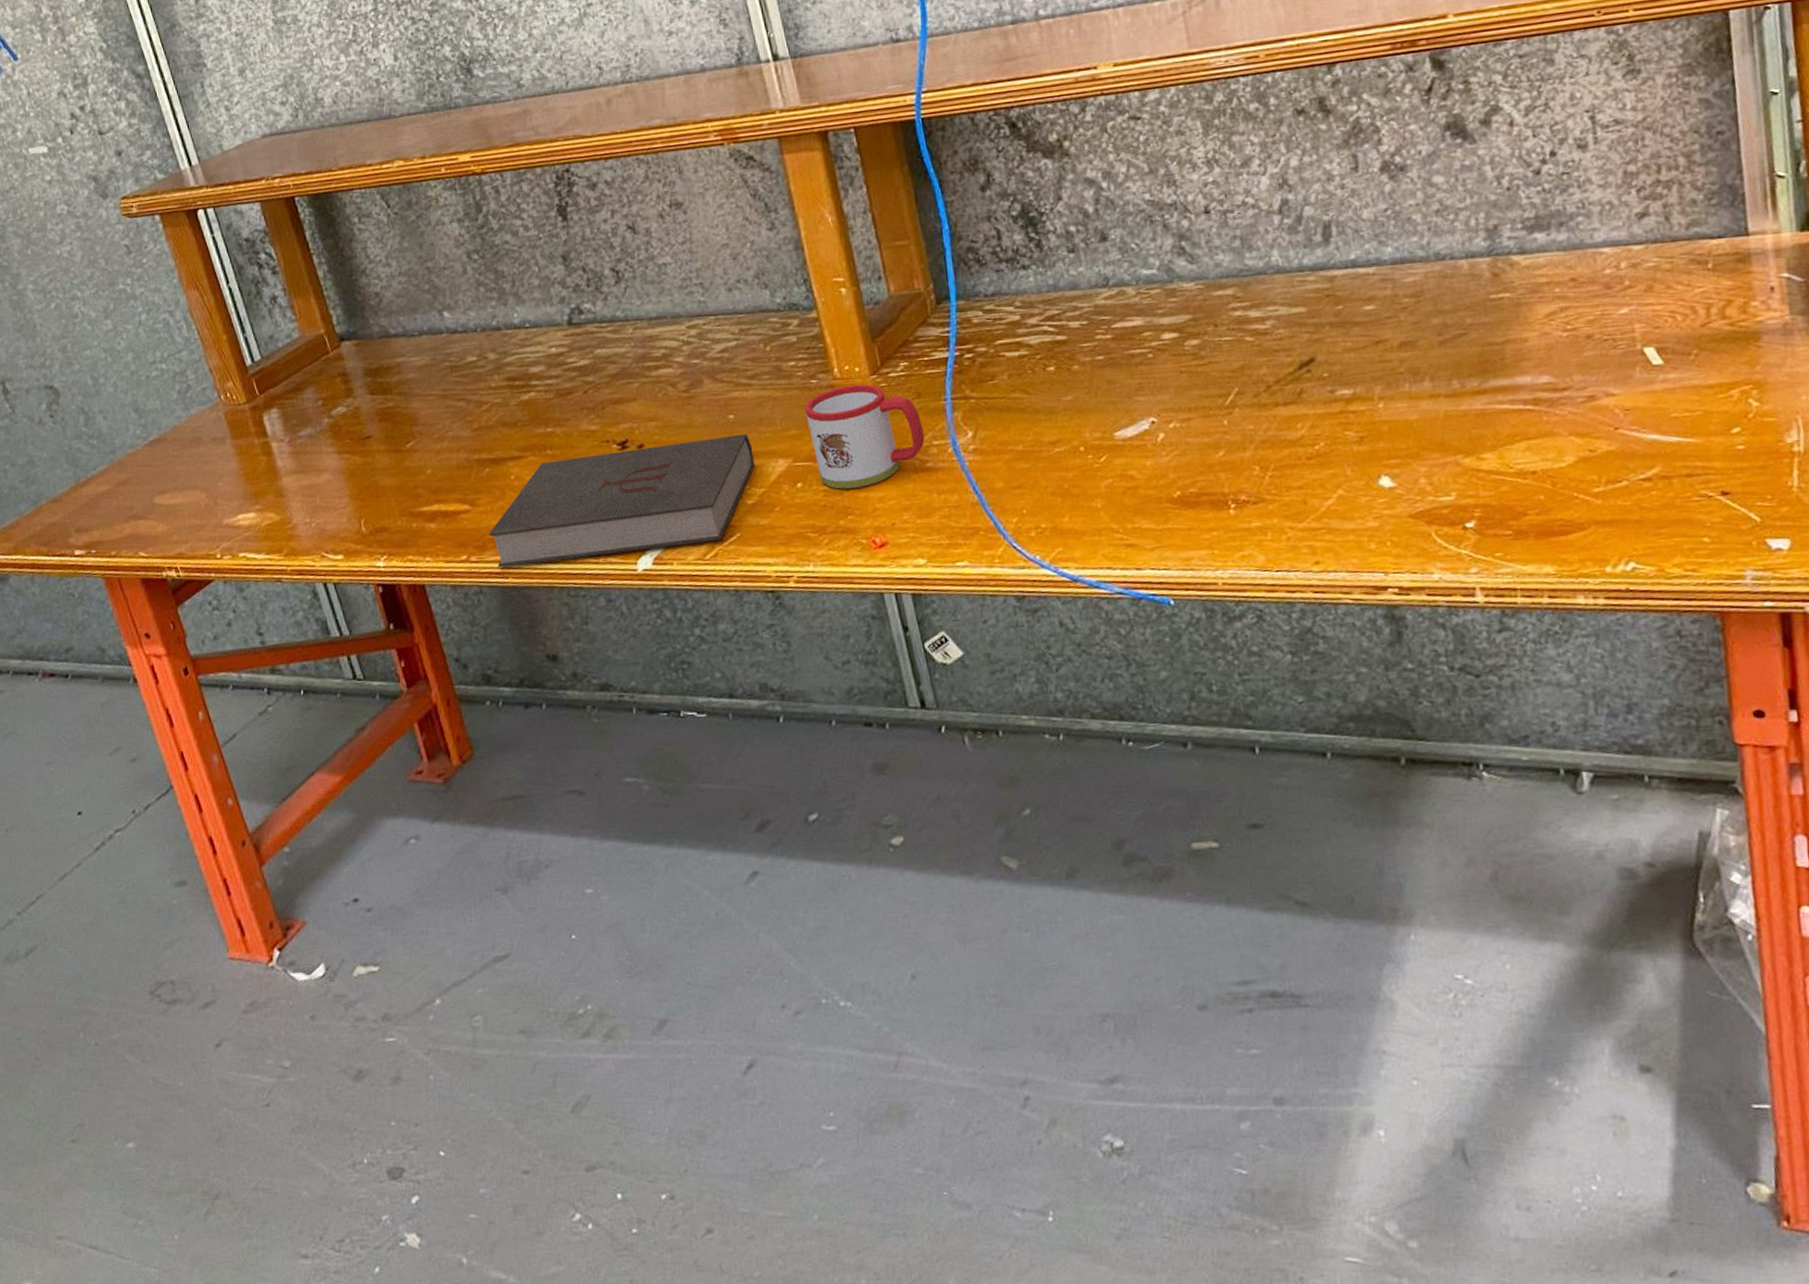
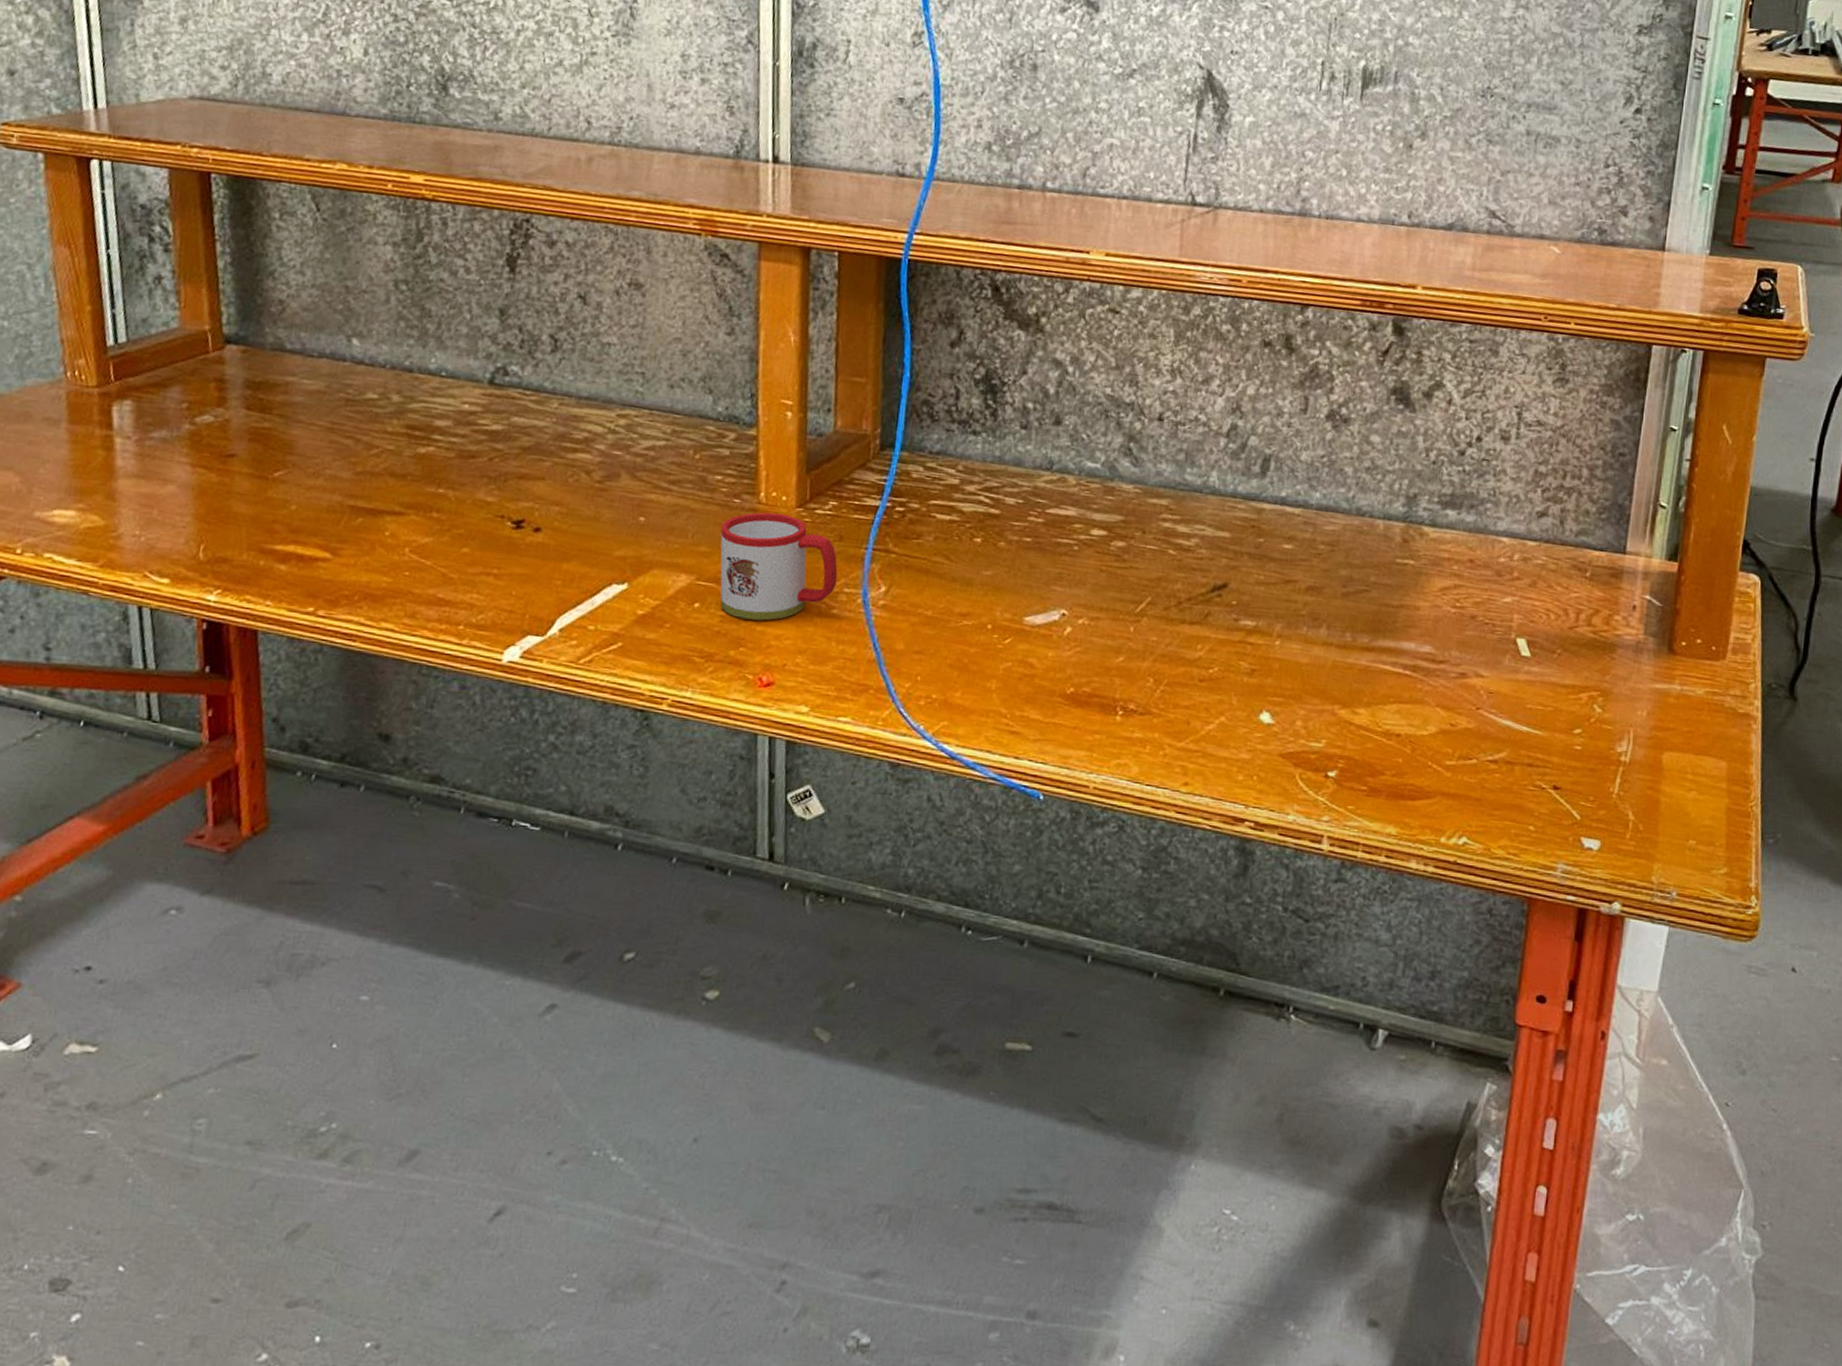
book: present [489,433,755,568] -> none [345,524,657,646]

